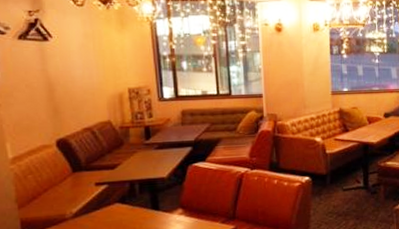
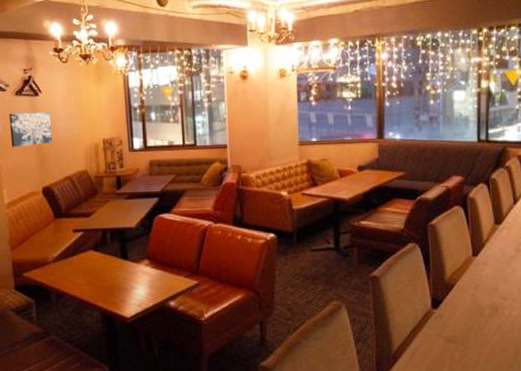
wall art: none [11,58,68,97] -> present [9,112,53,147]

